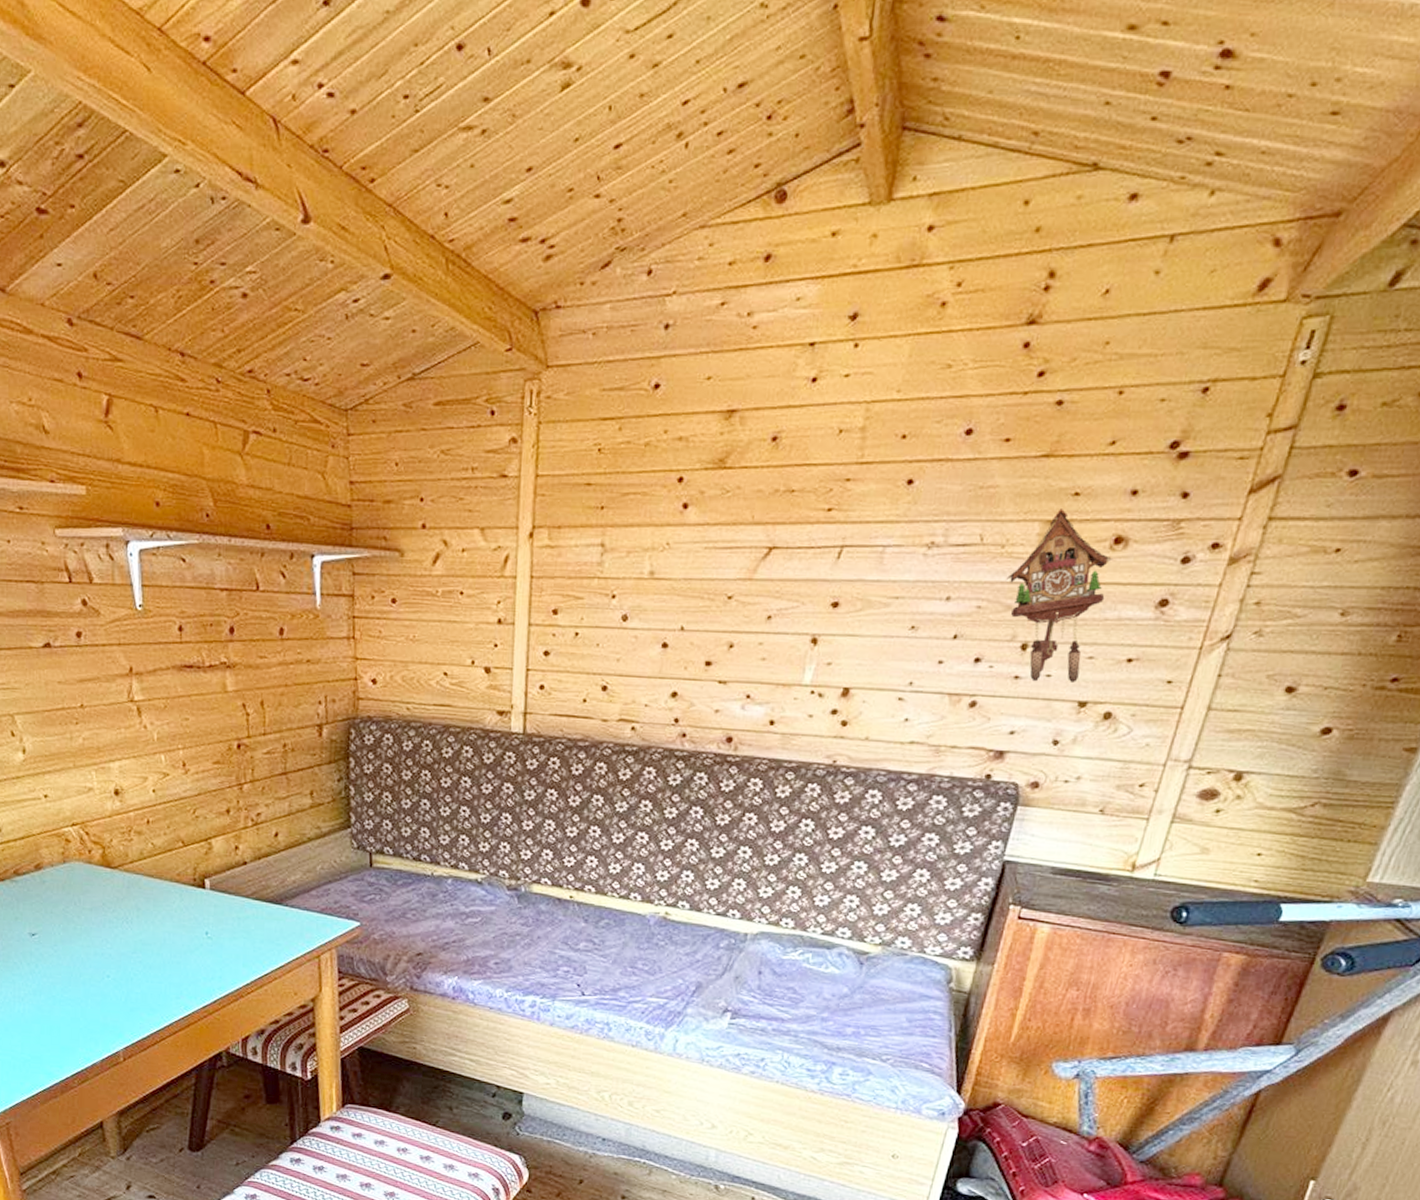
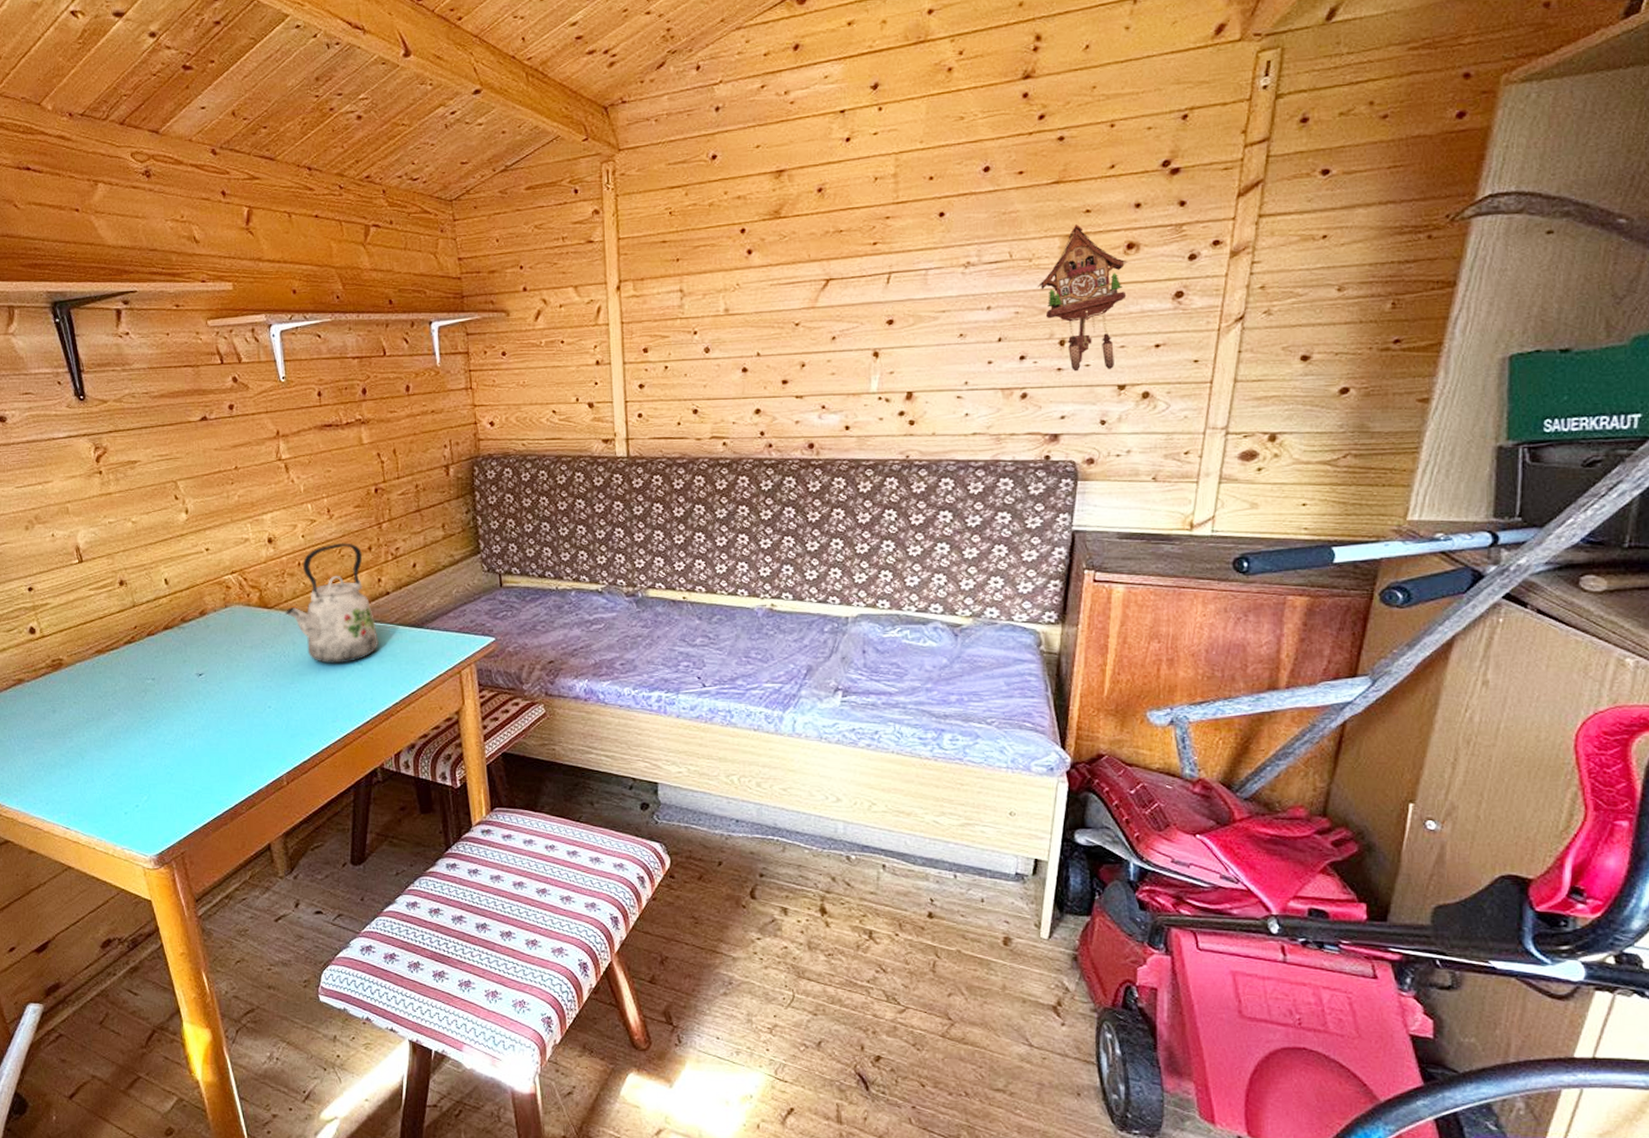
kettle: none [130,802,232,936] -> present [285,543,378,664]

